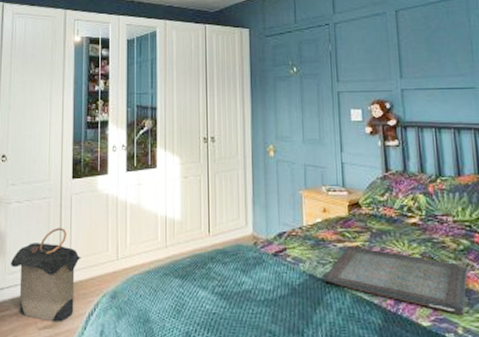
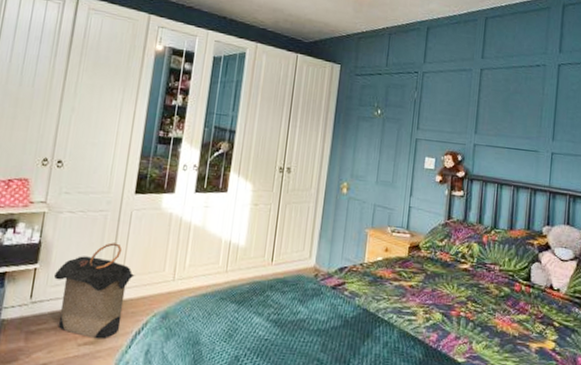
serving tray: present [323,245,468,315] -> none [375,284,505,354]

